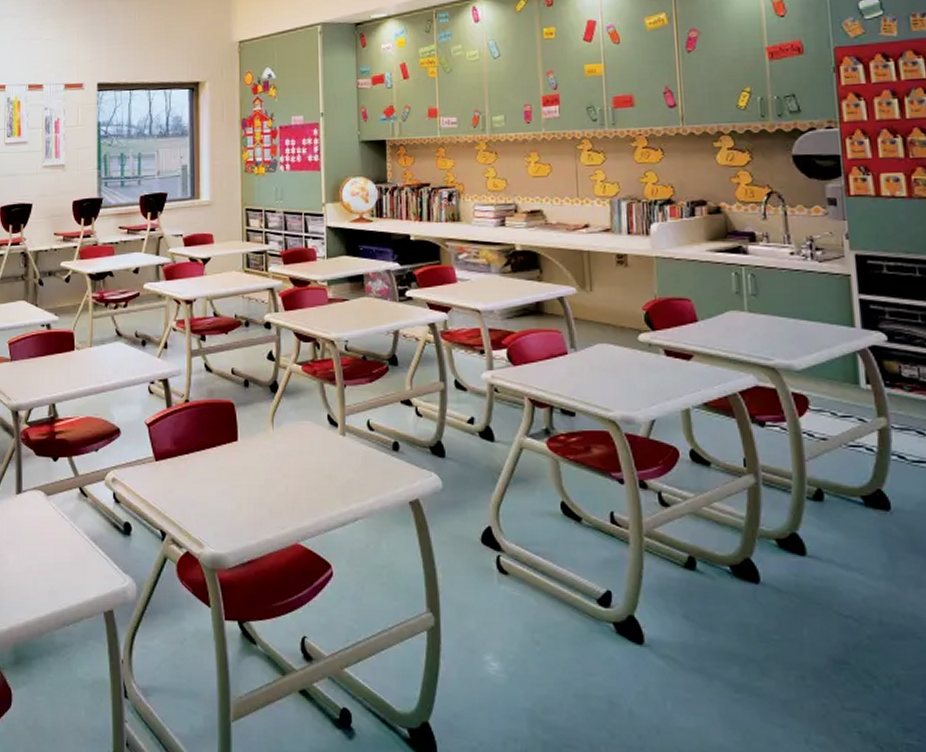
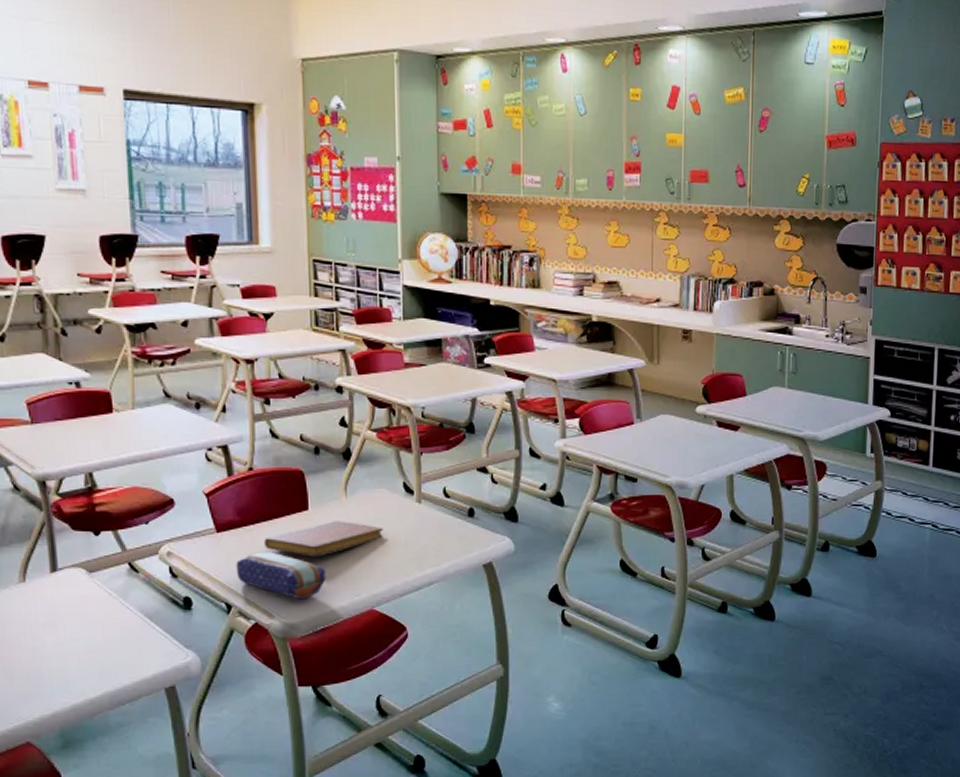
pencil case: none [171,481,253,530] -> present [236,551,326,600]
notebook: none [197,452,308,488] -> present [265,521,383,557]

